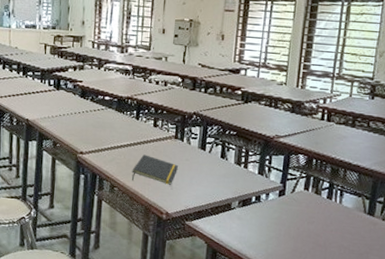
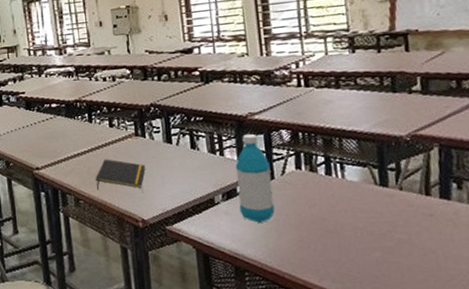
water bottle: none [250,153,285,230] -> present [235,133,275,223]

